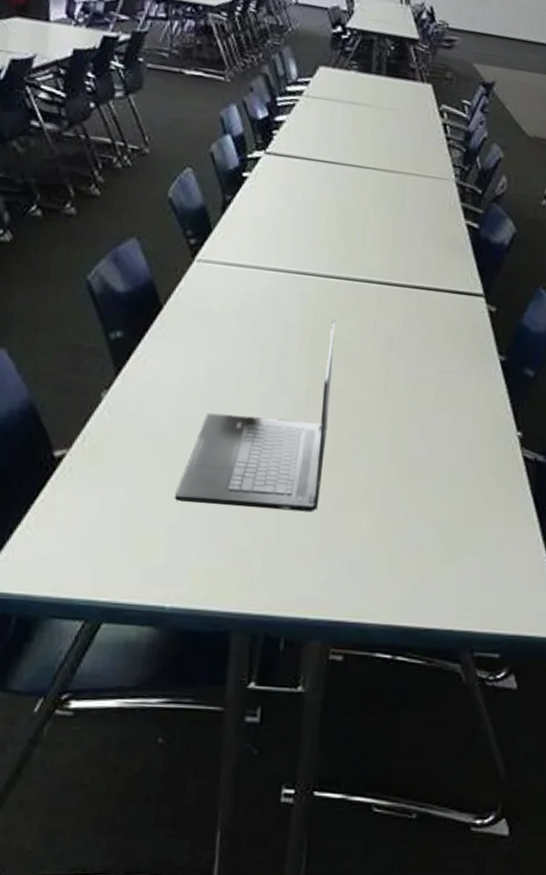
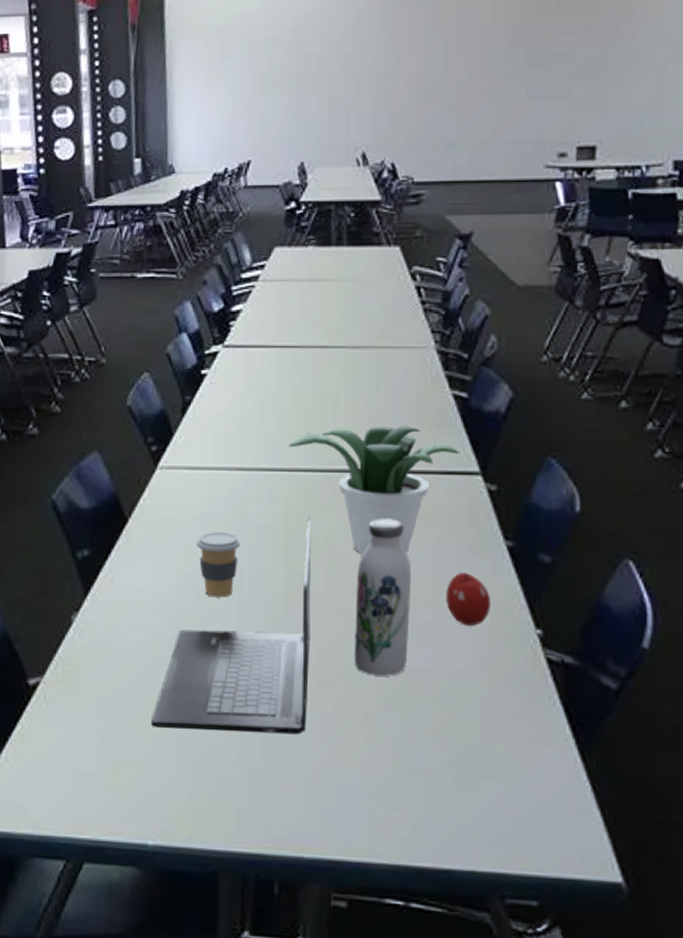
coffee cup: none [228,325,270,386] -> present [197,532,241,598]
potted plant: none [319,241,469,359] -> present [288,426,460,554]
water bottle: none [364,327,419,465] -> present [354,519,410,676]
fruit: none [446,379,484,426] -> present [446,573,492,626]

